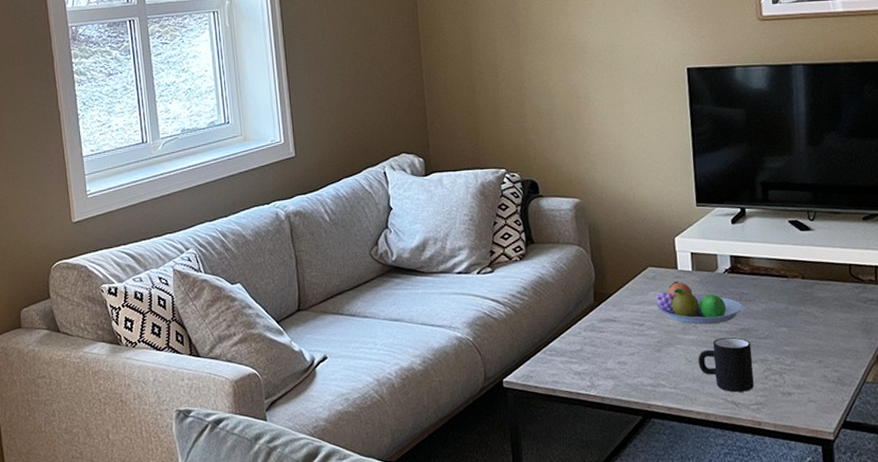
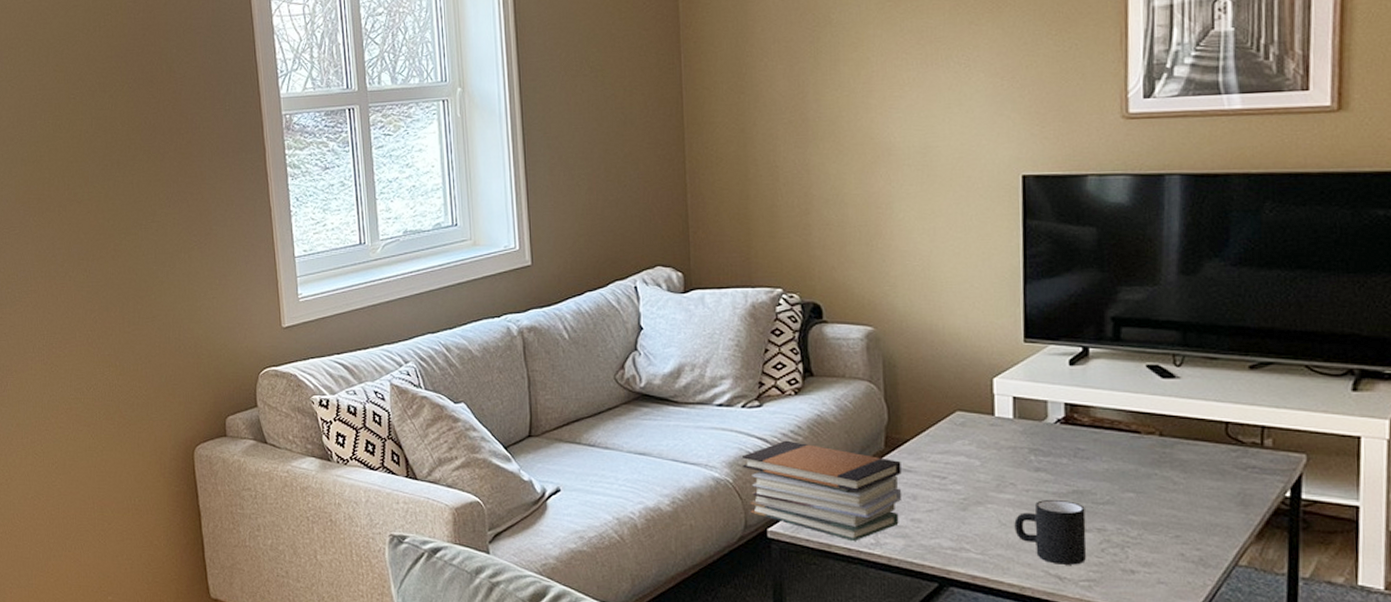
book stack: none [479,300,609,385] -> present [741,440,901,541]
fruit bowl: present [656,281,744,325] -> none [964,429,1079,483]

